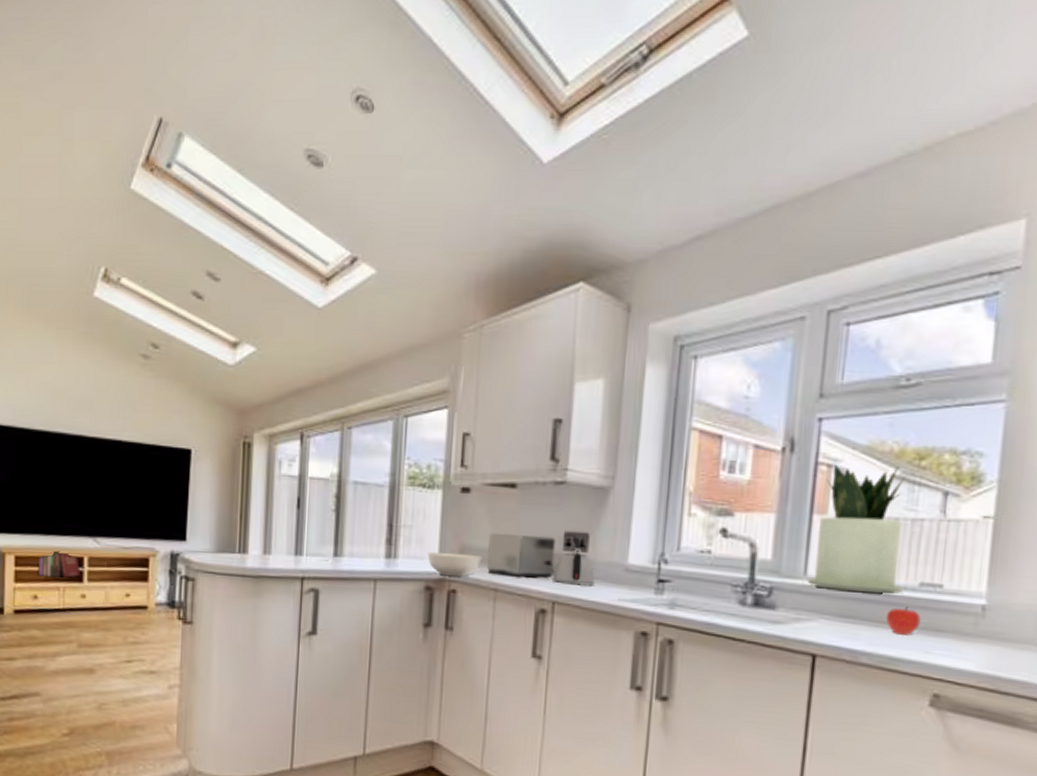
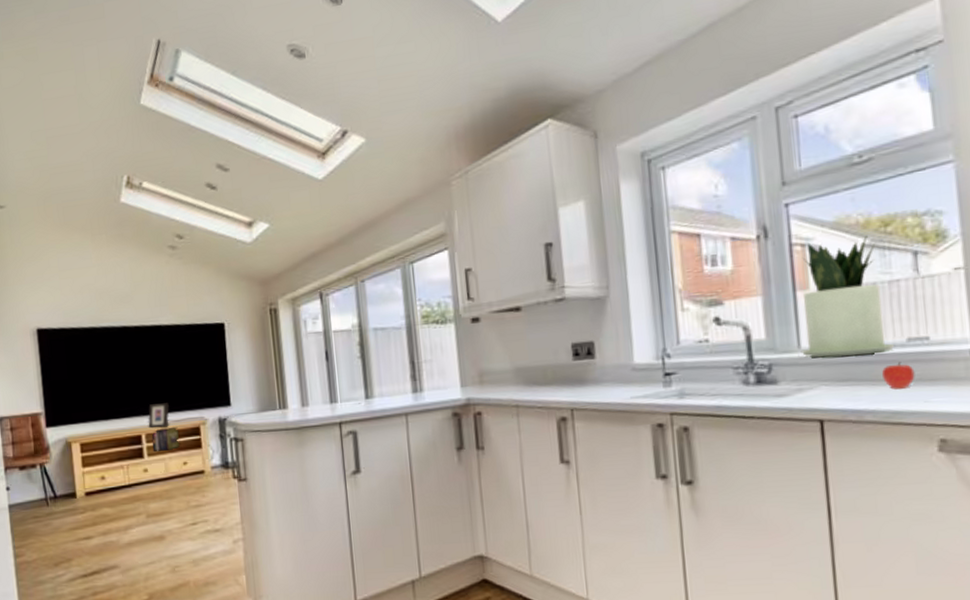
books: present [38,550,80,578] -> none [101,432,140,458]
picture frame: none [92,525,118,553] -> present [148,403,169,429]
books: none [95,553,125,579] -> present [152,426,180,451]
bowl: present [427,551,482,578] -> none [450,377,501,401]
toaster: present [487,532,555,579] -> none [503,350,567,393]
kettle: present [552,537,595,587] -> none [567,347,607,392]

